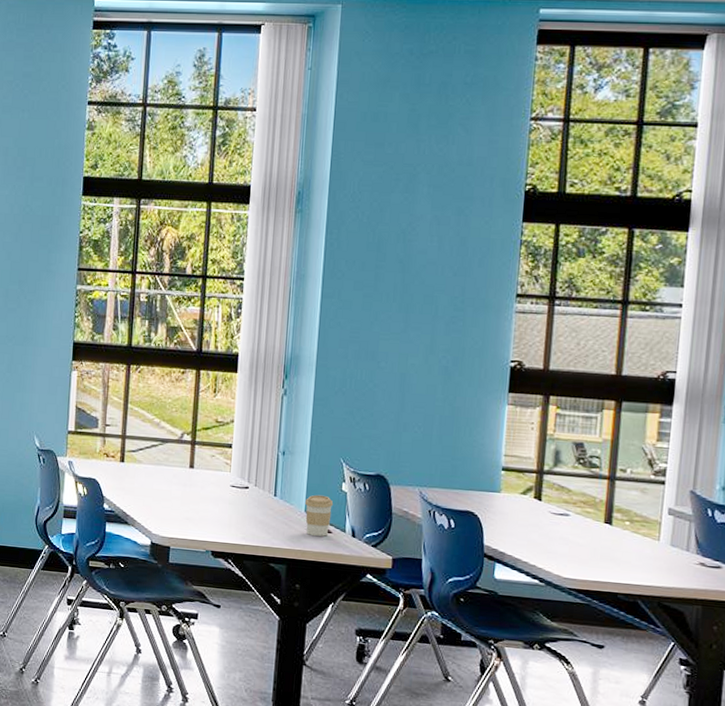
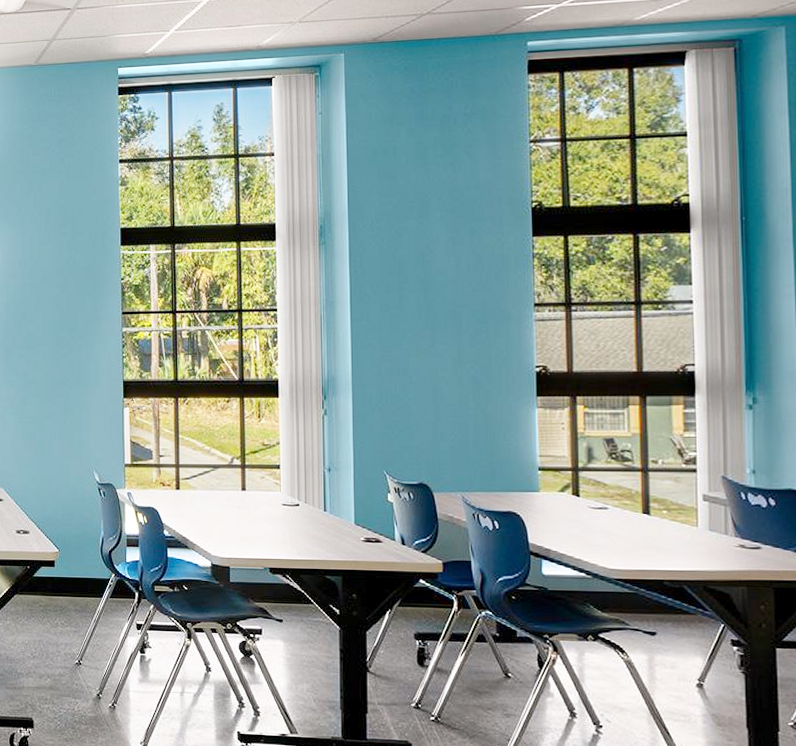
coffee cup: present [305,494,334,537] -> none [354,507,381,546]

